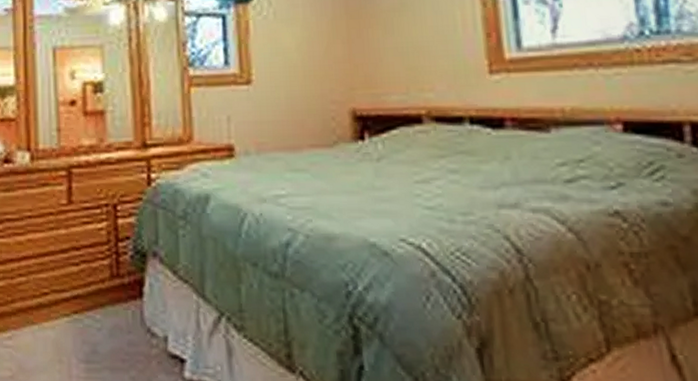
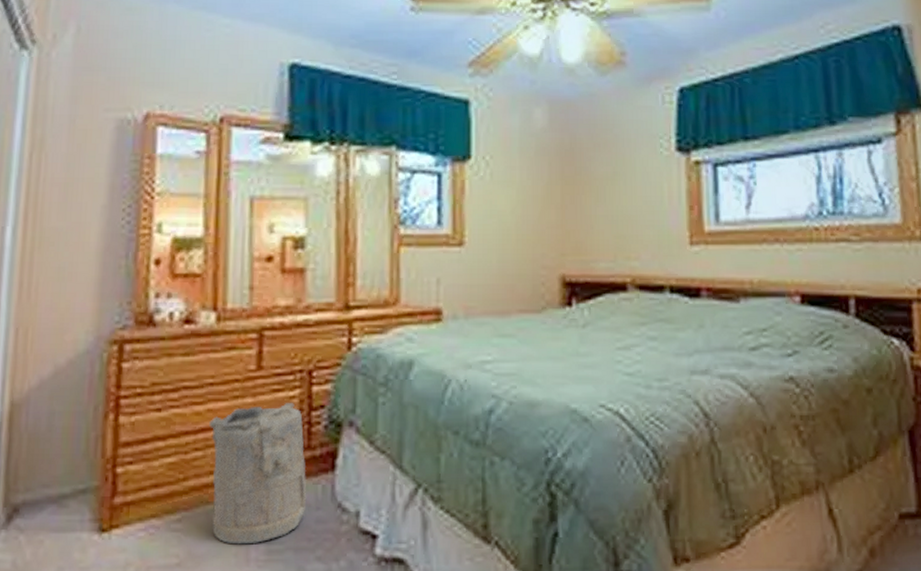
laundry hamper: none [30,233,119,363] -> present [209,402,307,545]

